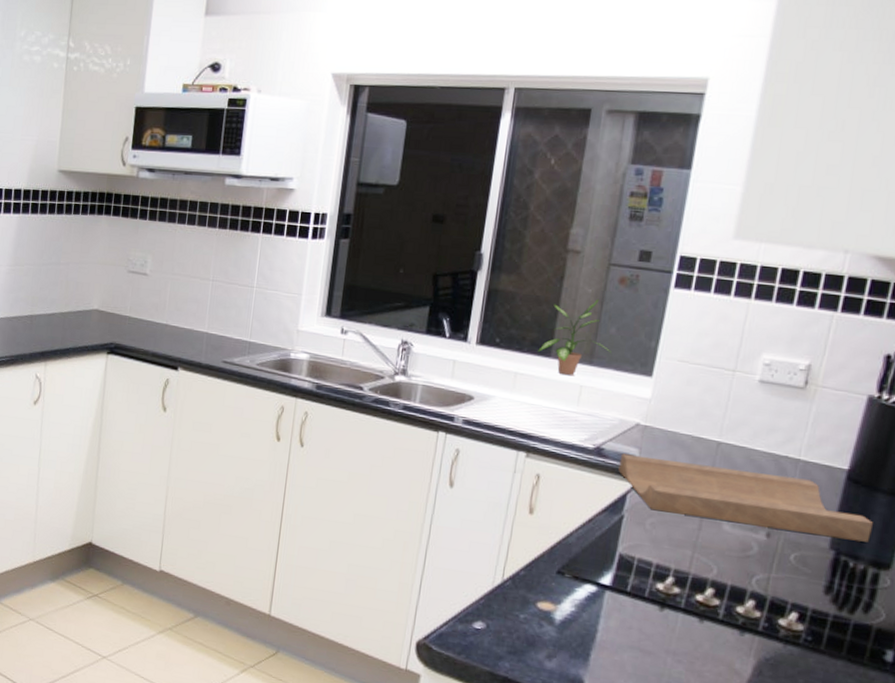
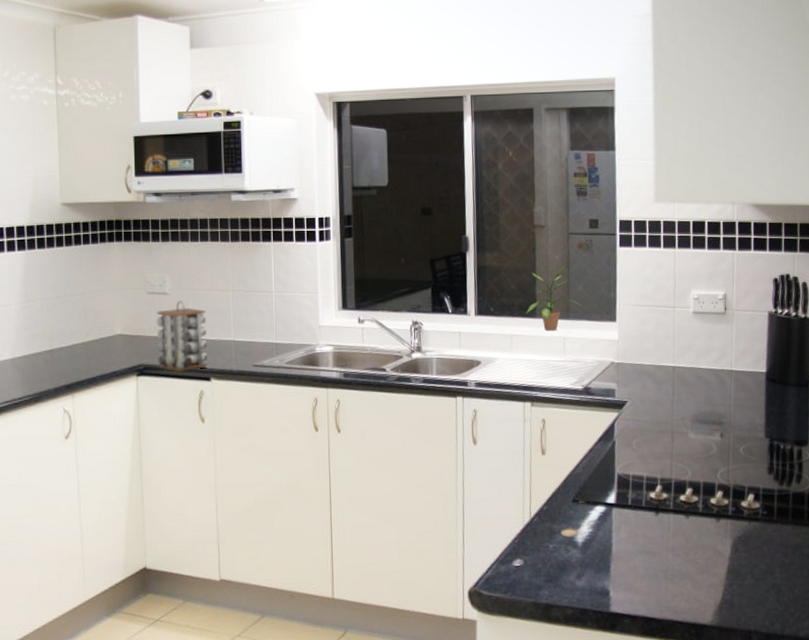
spice rack: none [129,283,183,358] -> present [156,301,207,372]
cutting board: present [618,453,873,542] -> none [604,385,791,432]

